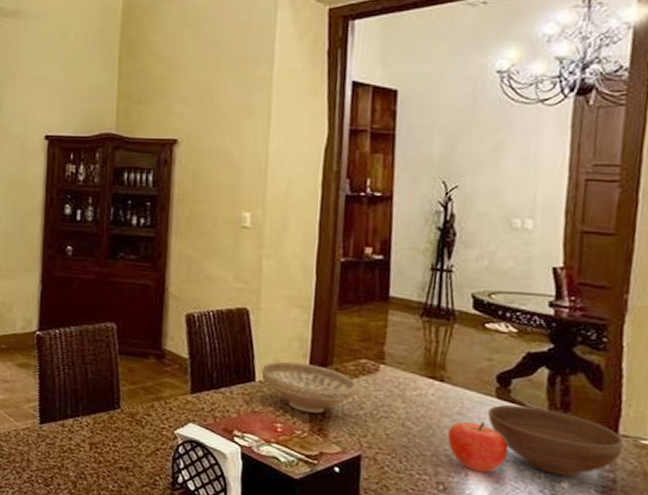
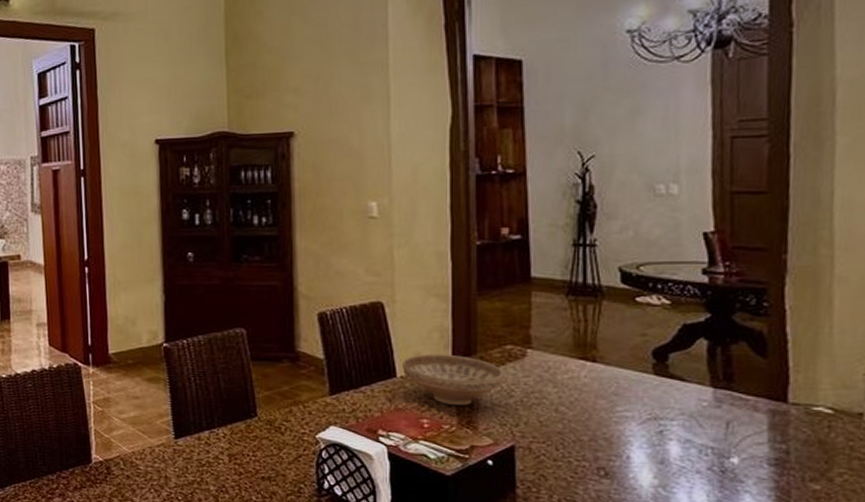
fruit: present [447,421,509,473] -> none [605,400,671,454]
bowl: present [488,404,625,477] -> none [646,380,795,452]

